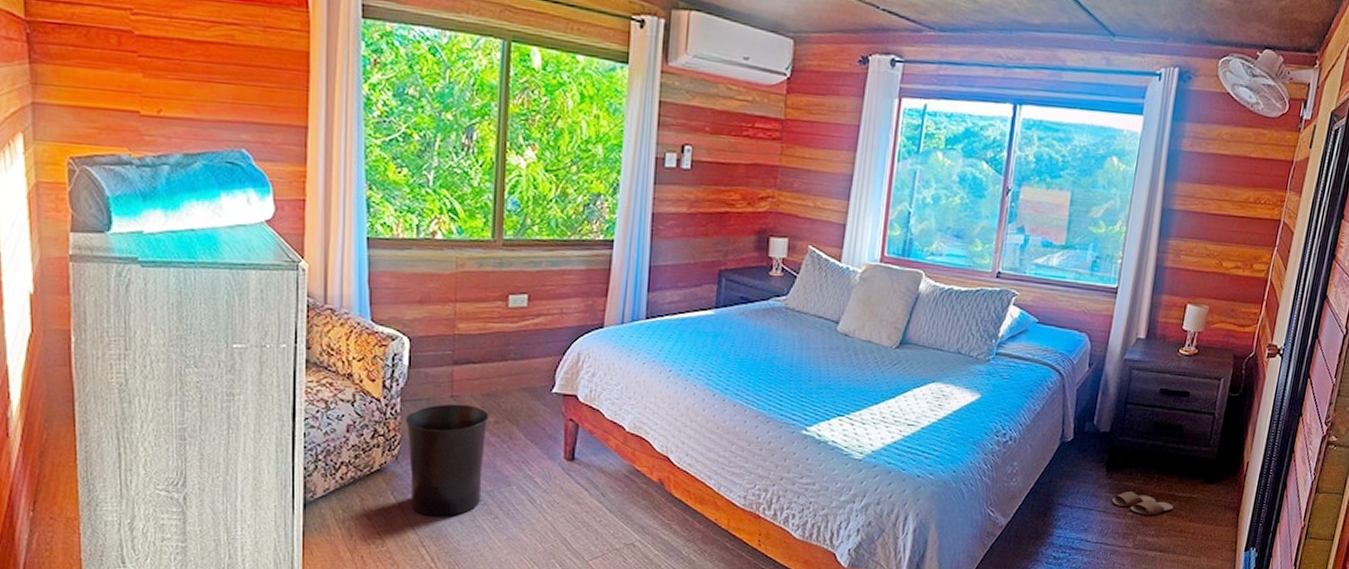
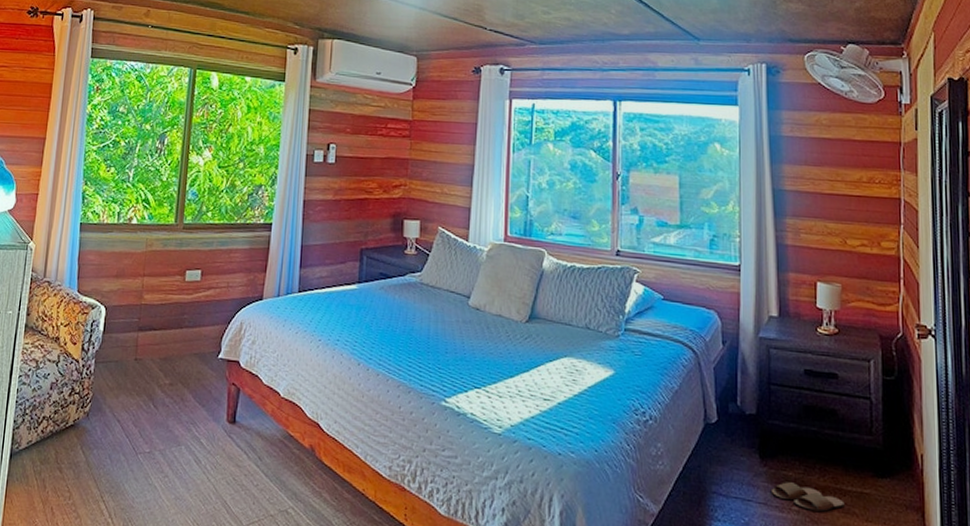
waste bin: present [405,403,489,517] -> none [96,366,165,473]

